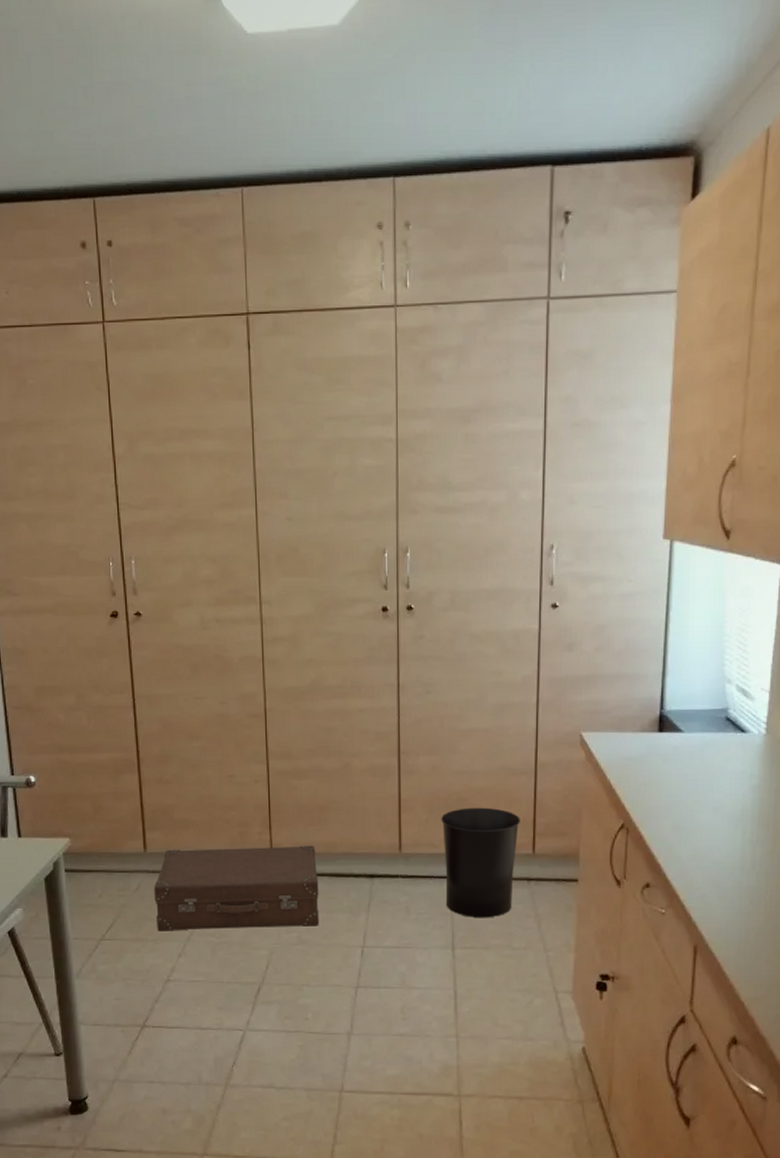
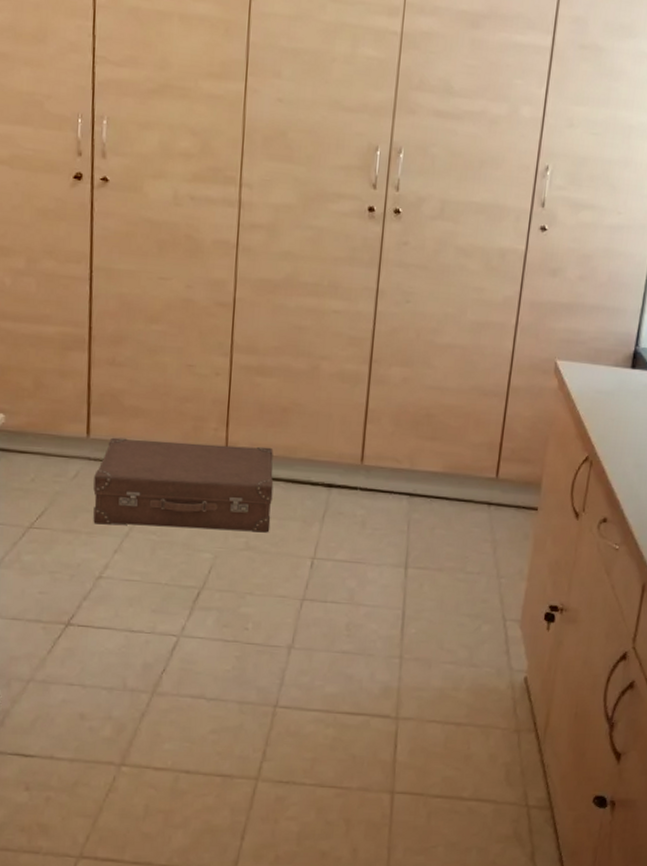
waste bin: present [441,807,520,917] -> none [403,424,487,539]

